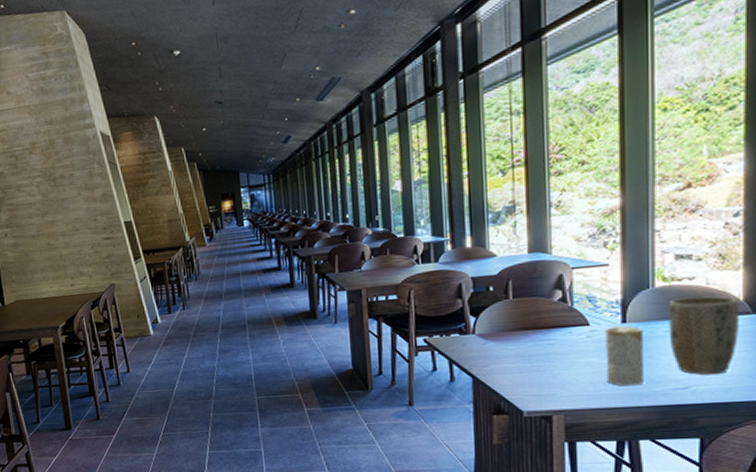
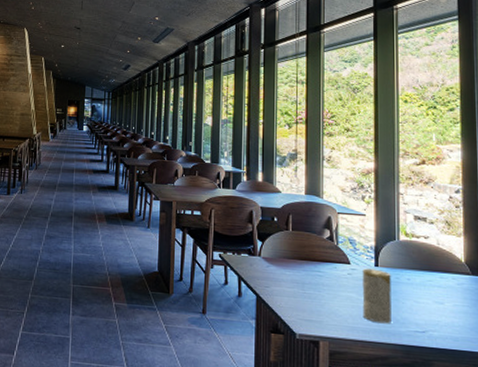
plant pot: present [668,296,739,375] -> none [410,252,462,324]

